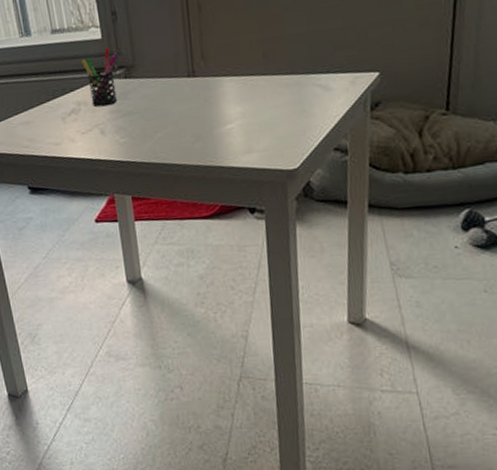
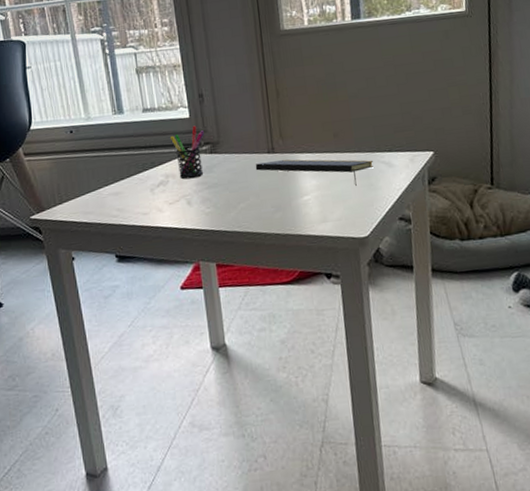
notepad: none [173,83,308,113] -> present [255,159,374,186]

